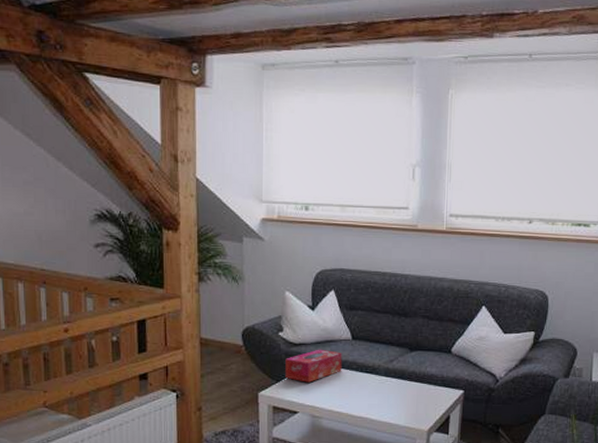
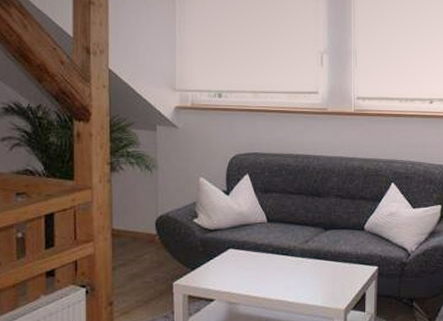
tissue box: present [285,349,342,383] -> none [201,233,258,269]

